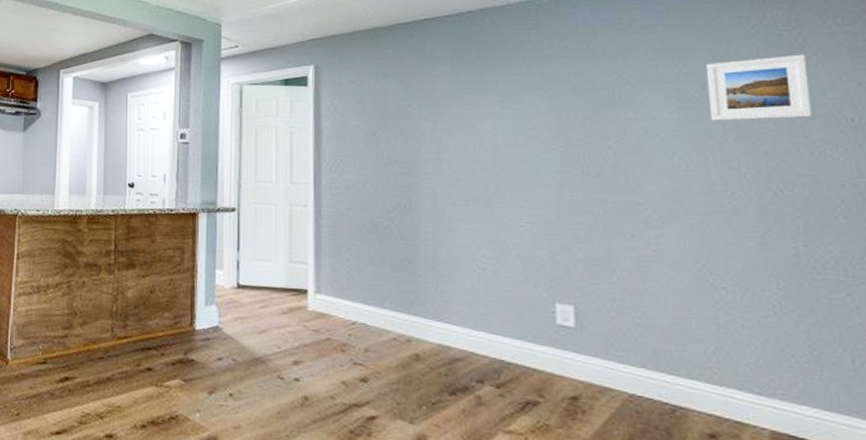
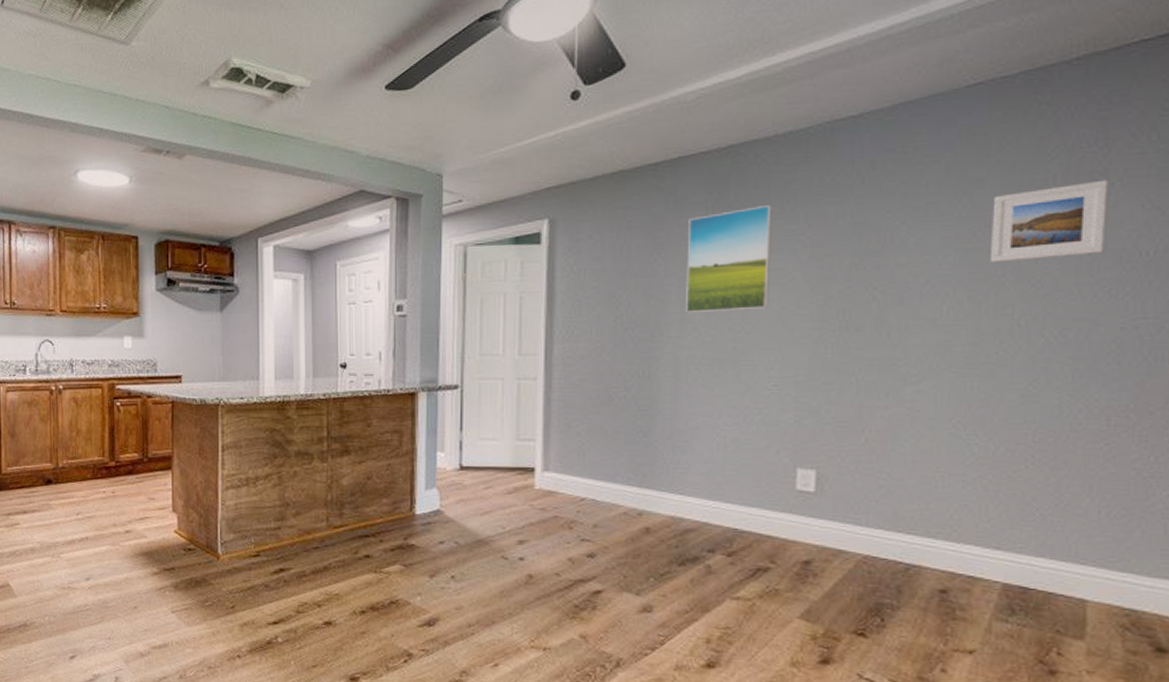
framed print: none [437,63,515,153] -> present [686,205,772,314]

